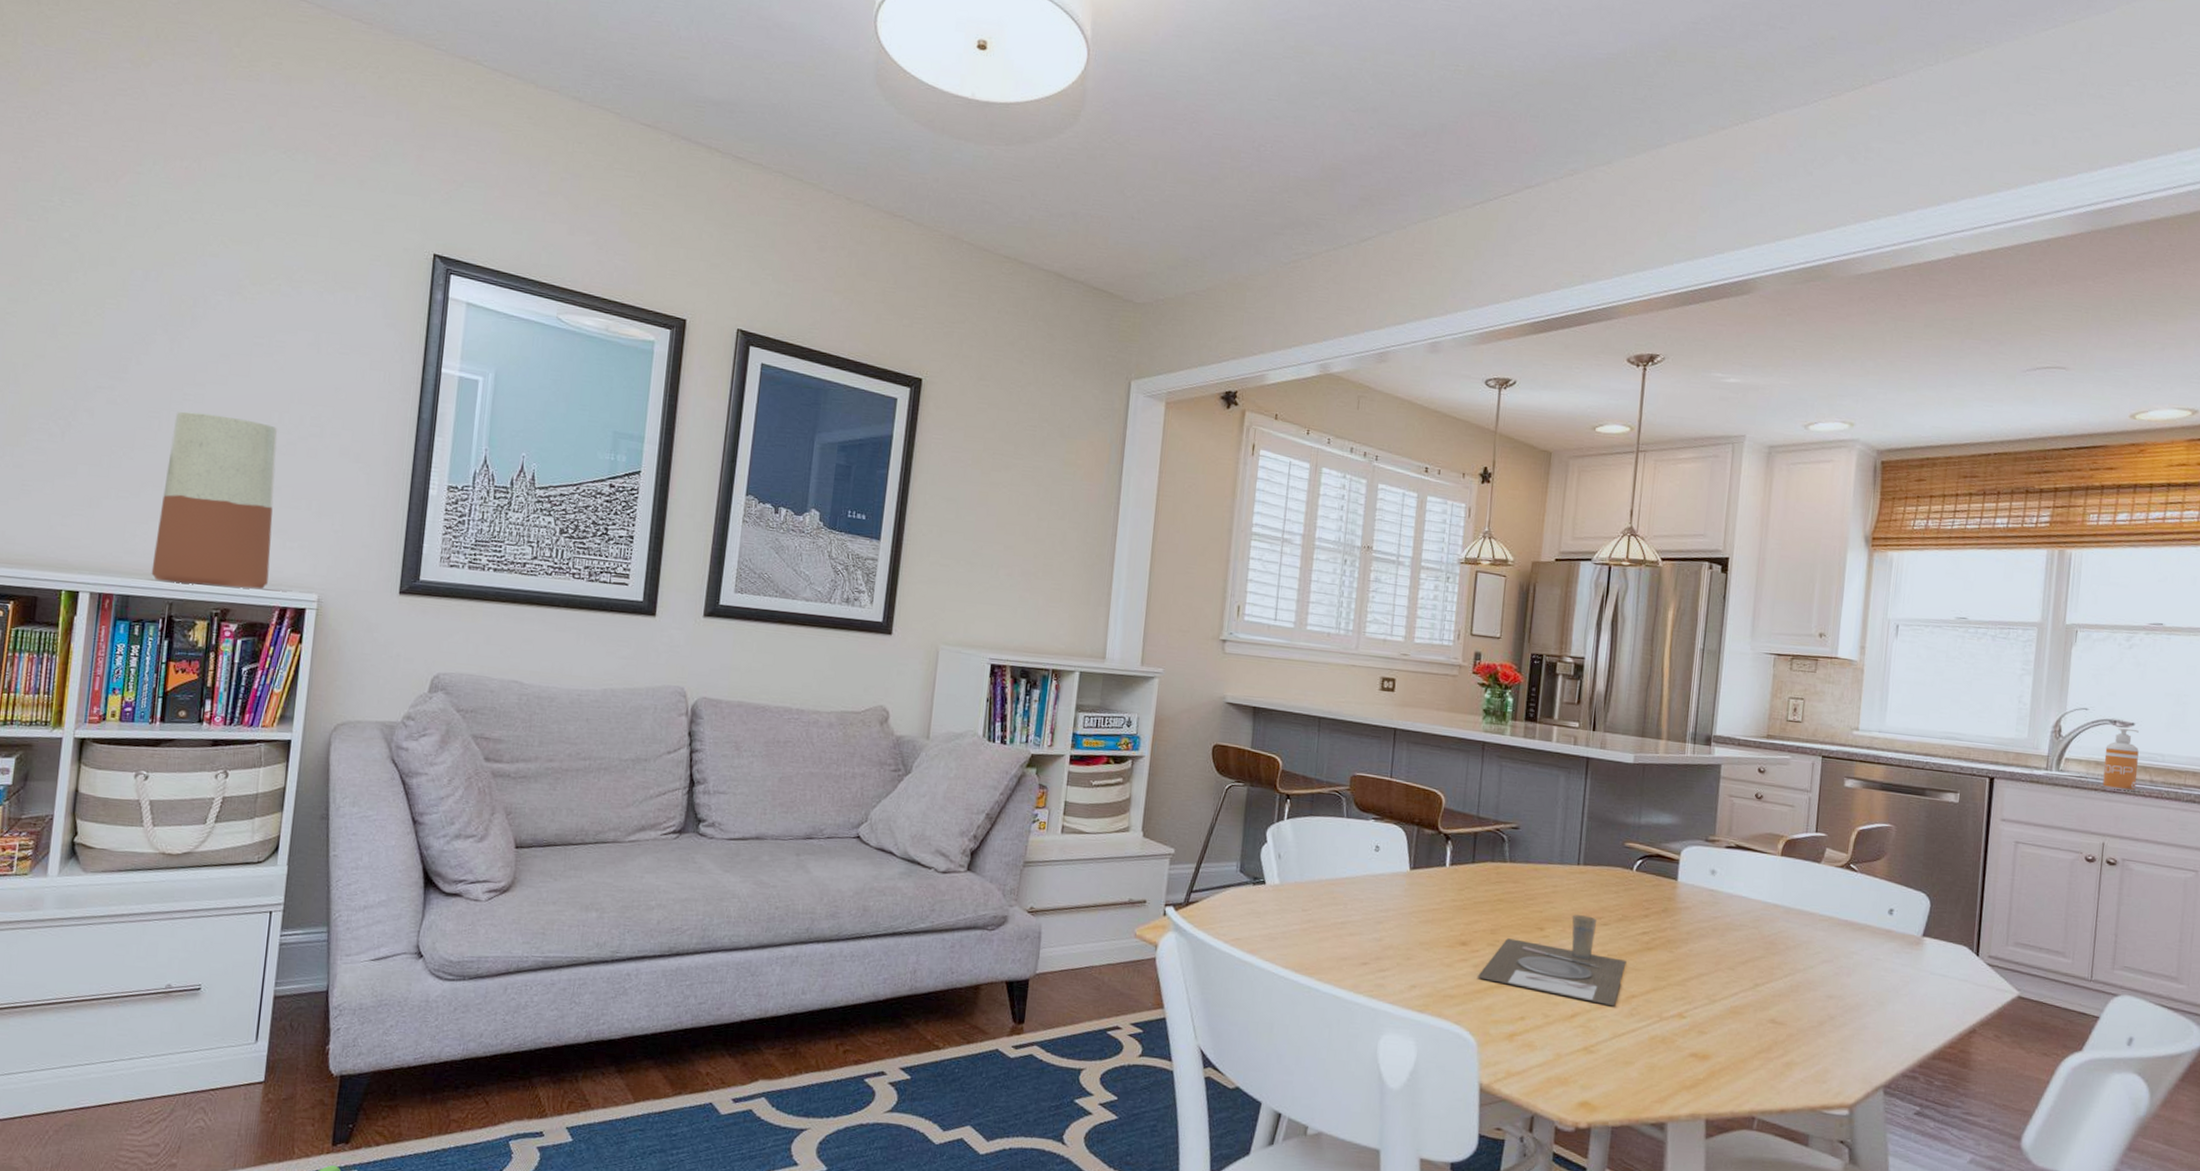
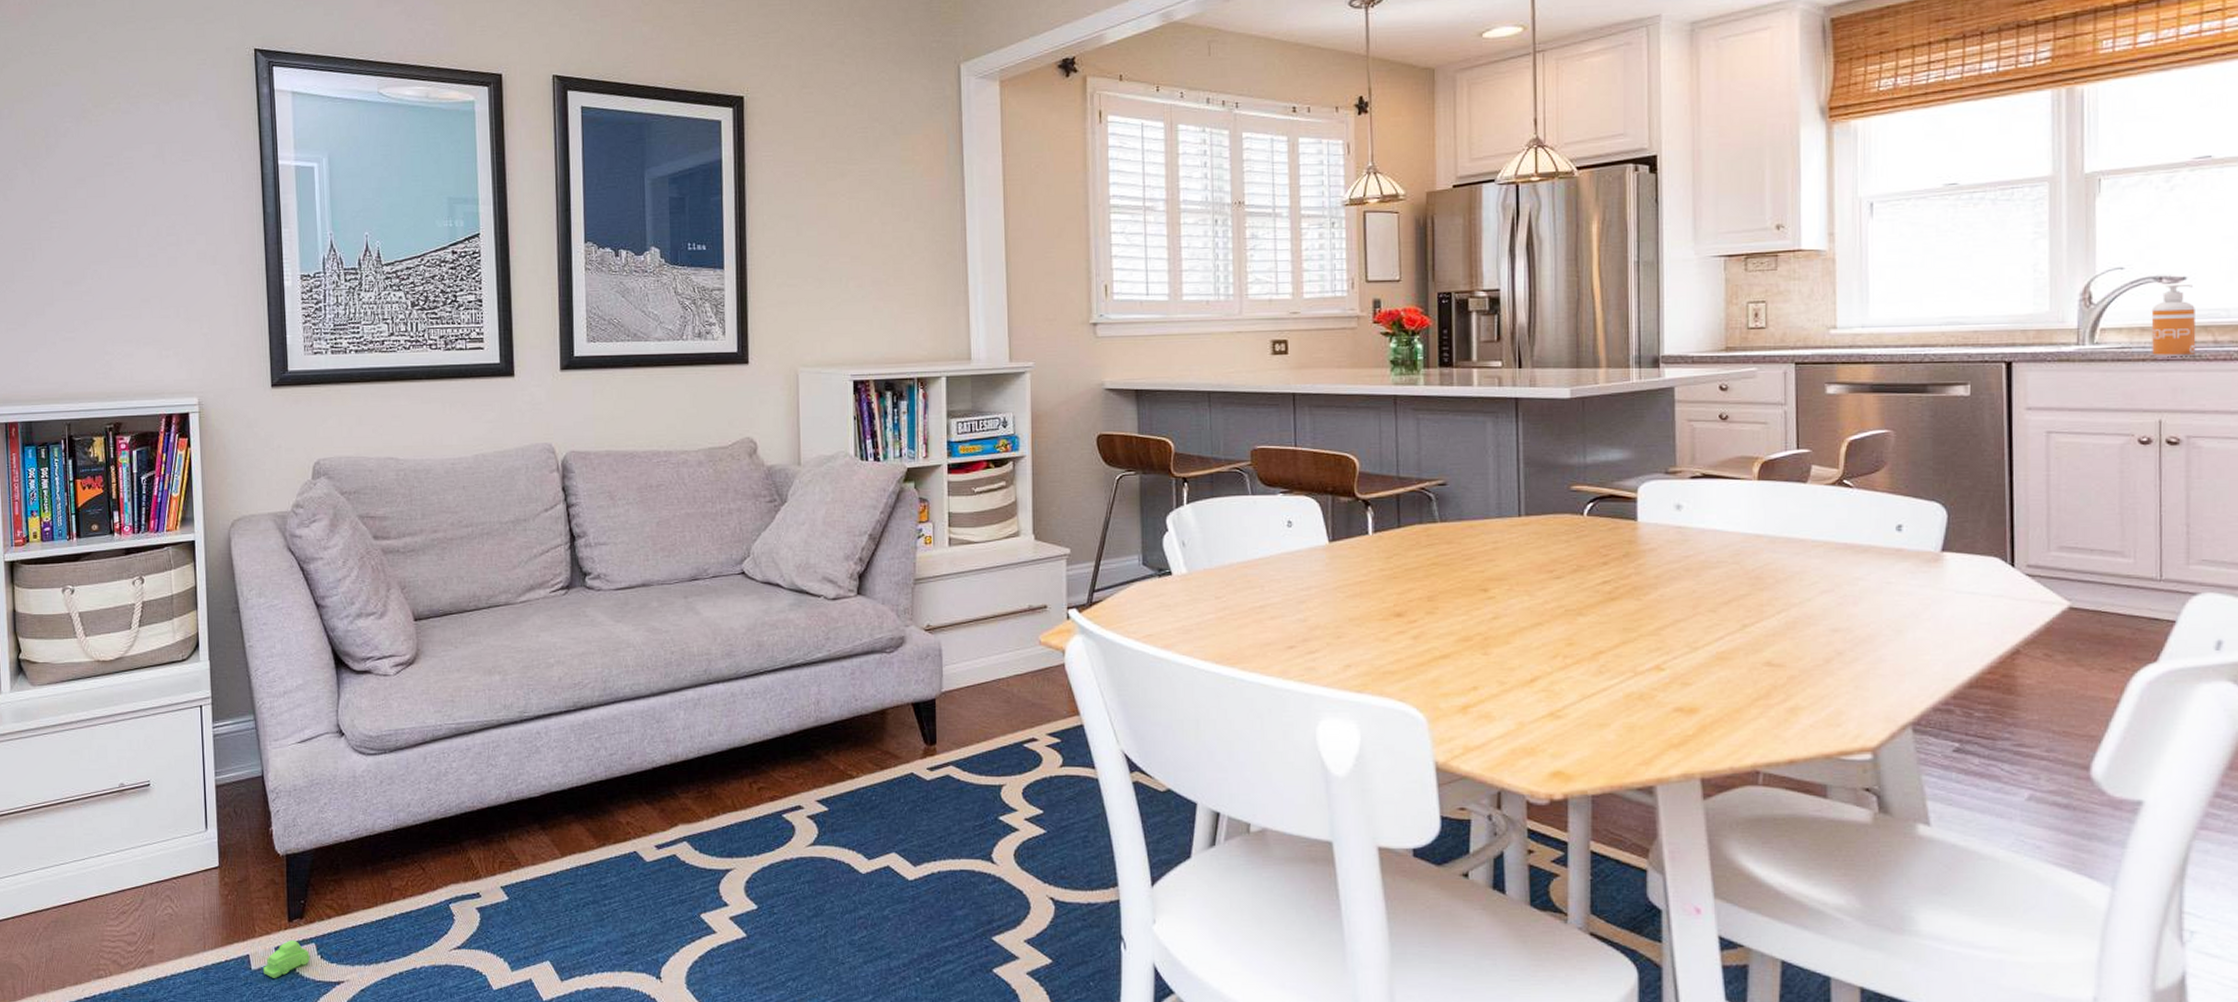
vase: present [151,411,278,590] -> none [46,238,151,404]
place setting: present [1477,915,1627,1007] -> none [1418,571,1588,666]

